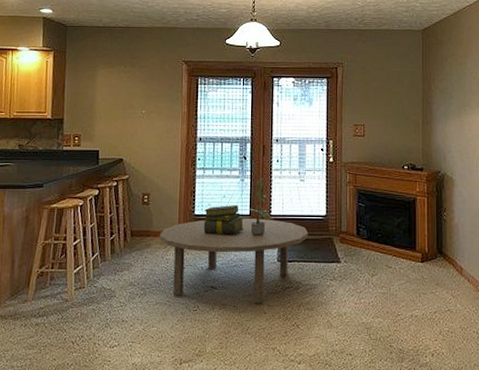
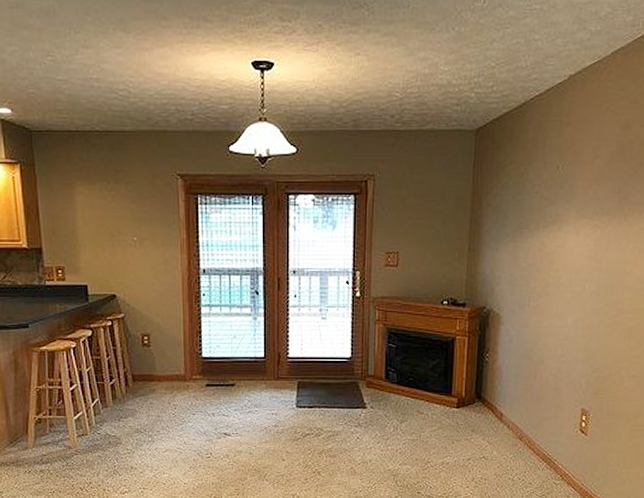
coffee table: present [159,219,309,304] -> none [163,361,331,451]
stack of books: present [203,204,245,235] -> none [213,345,259,379]
potted plant: present [249,177,272,236] -> none [263,315,289,380]

